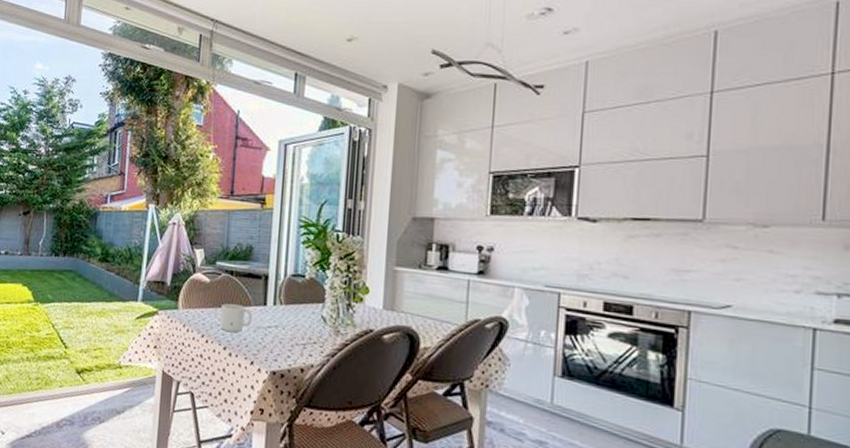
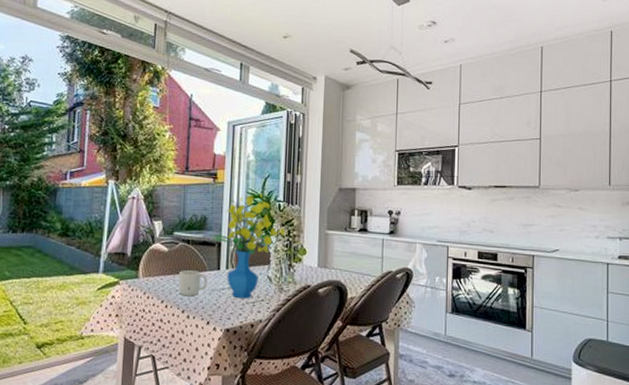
bouquet: none [257,222,343,340] -> present [211,194,285,299]

